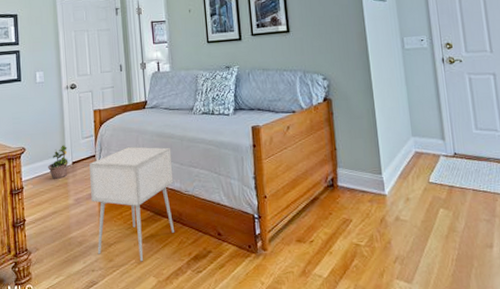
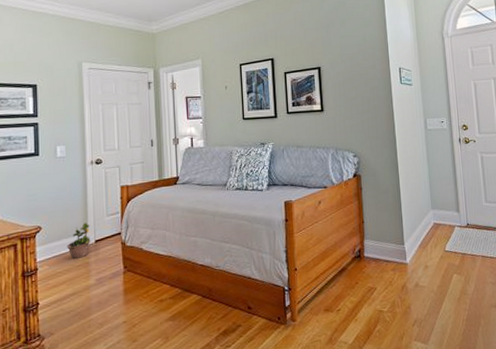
nightstand: present [89,146,175,262] -> none [114,223,204,340]

